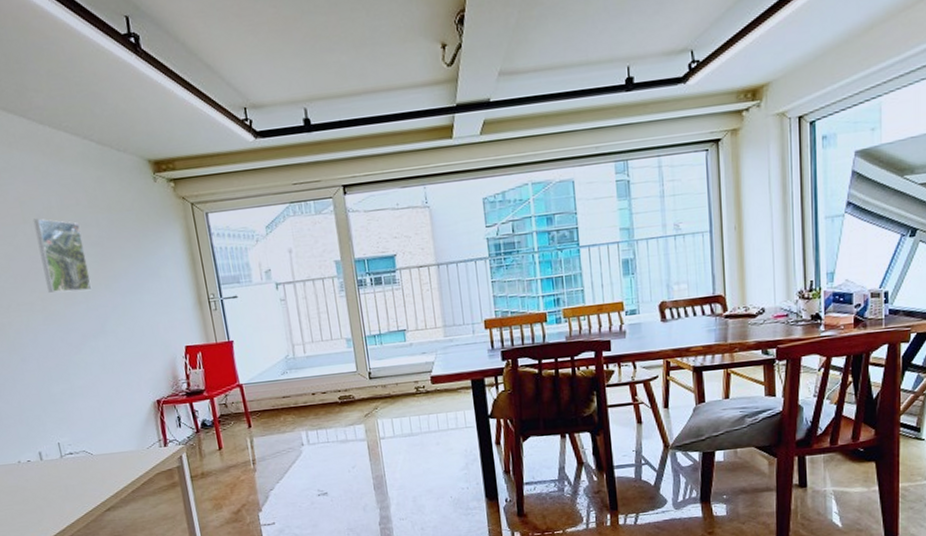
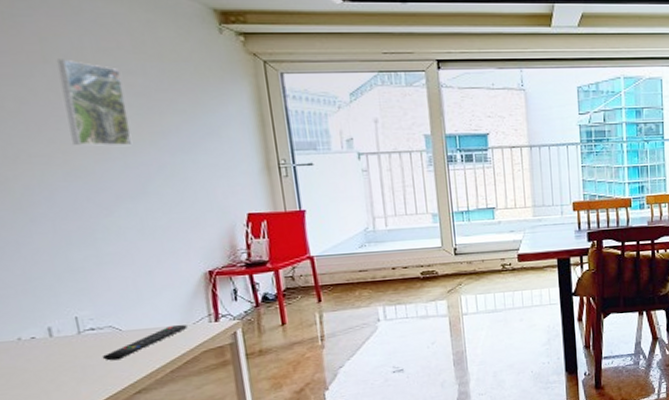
remote control: none [79,450,143,482] -> present [102,325,187,361]

